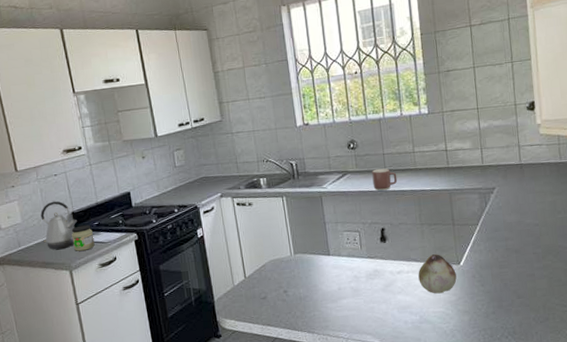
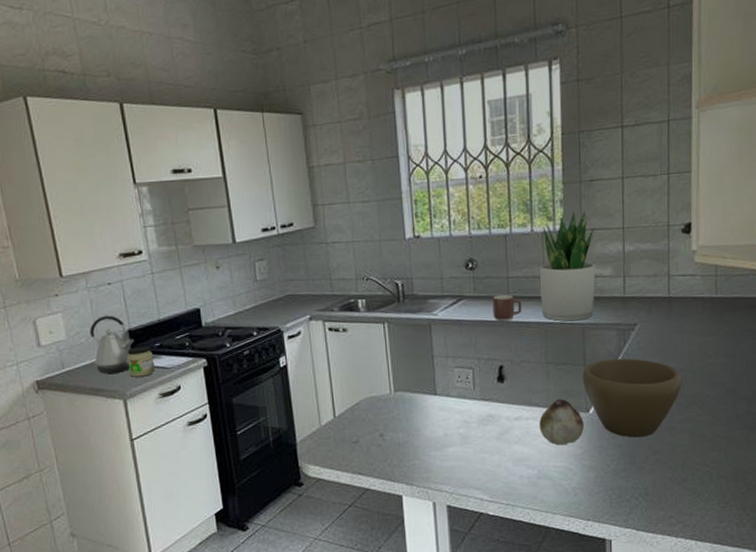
planter: none [410,96,458,189] -> present [539,211,596,322]
bowl: none [452,217,538,285] -> present [582,358,682,438]

